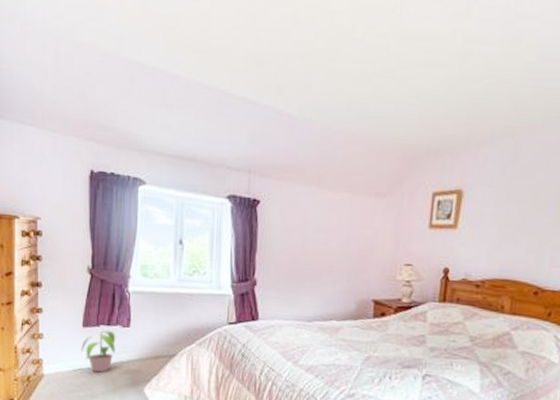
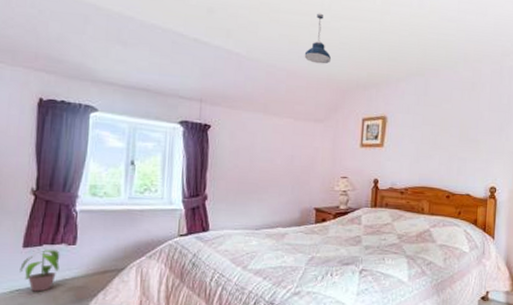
pendant light: none [365,59,398,125] -> present [304,13,332,64]

